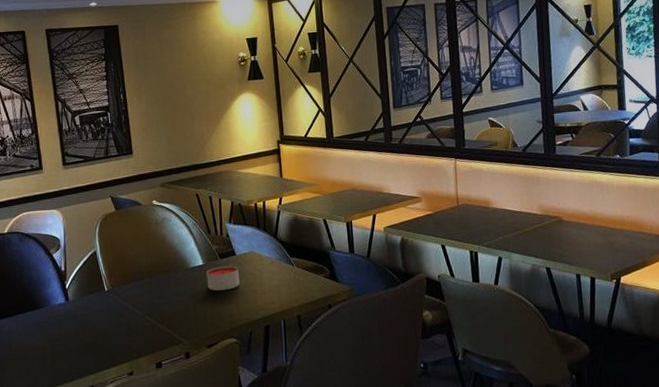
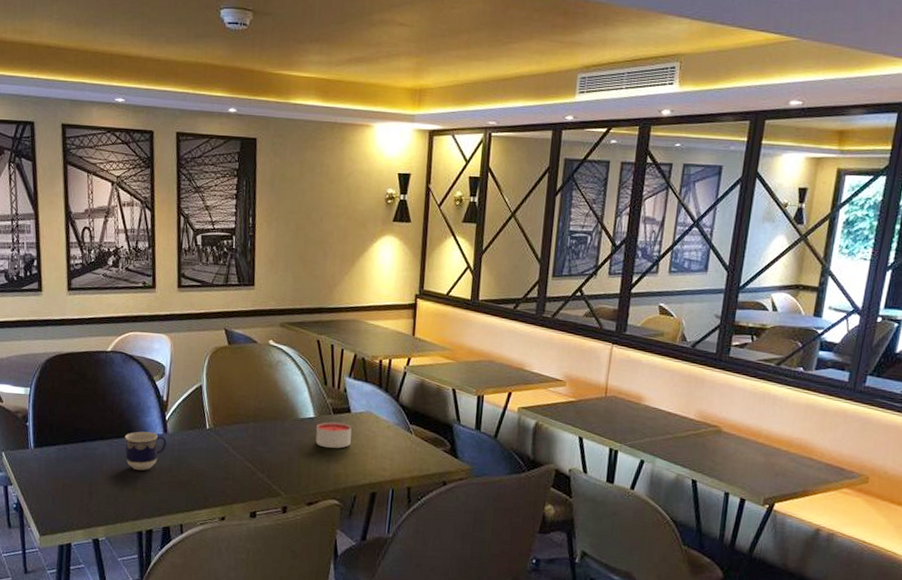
cup: none [29,302,69,340] -> present [124,431,167,471]

